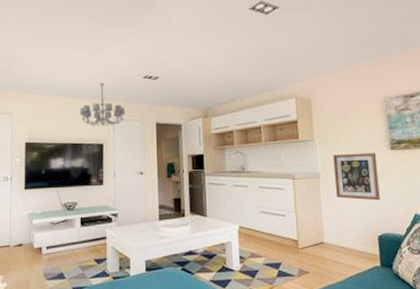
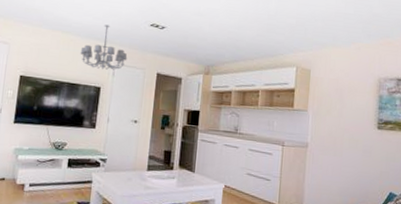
wall art: present [333,153,380,201] -> none [320,127,364,176]

